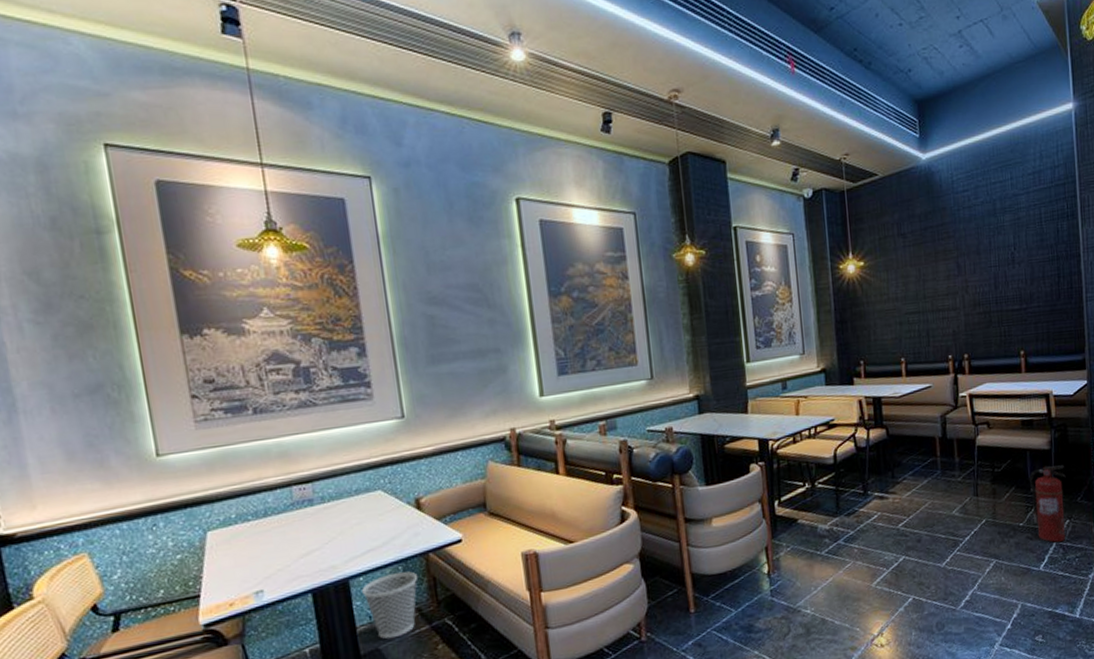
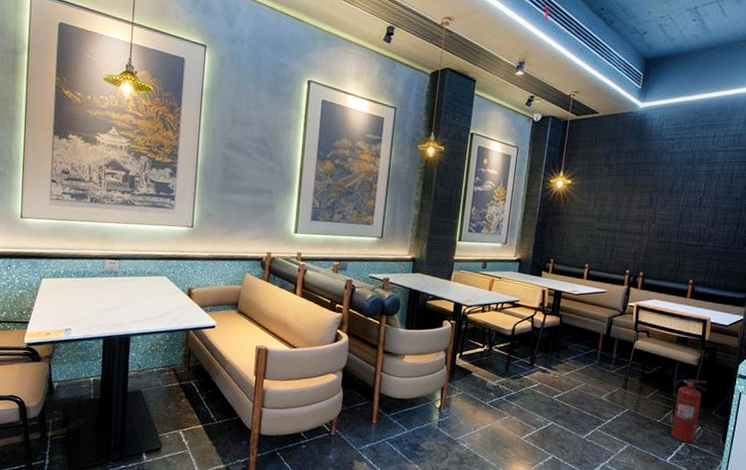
wastebasket: present [362,571,418,639] -> none [138,339,179,386]

